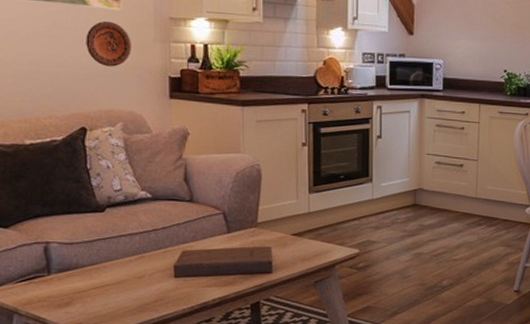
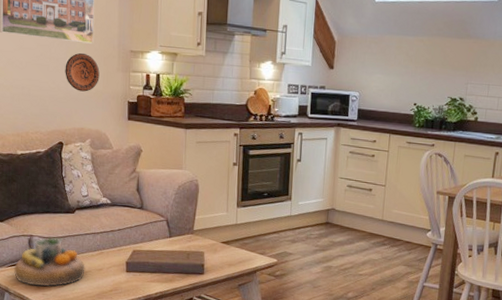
decorative bowl: none [24,242,121,303] -> present [13,236,85,286]

